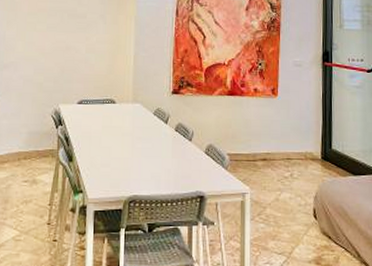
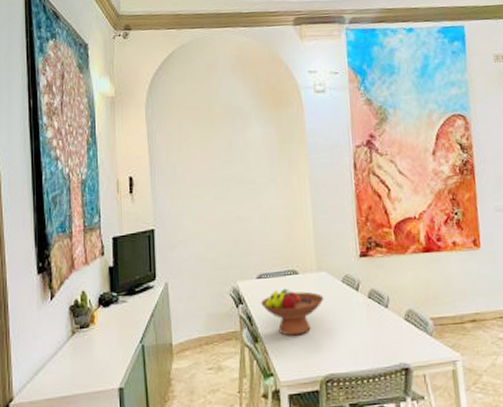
fruit bowl: none [79,115,136,158] -> present [261,288,324,336]

